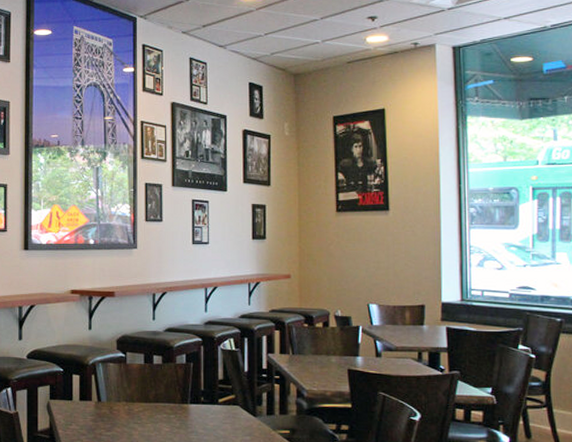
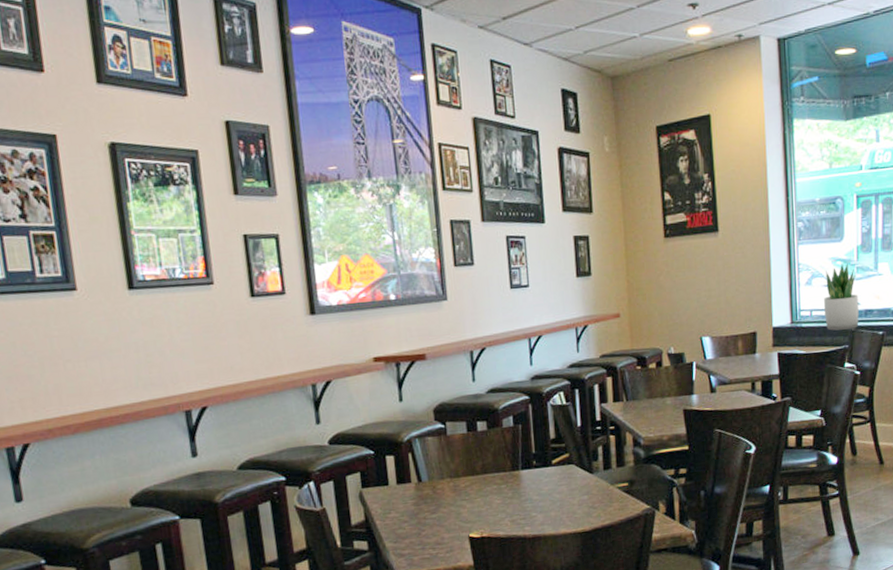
planter: none [495,250,534,314] -> present [823,263,859,331]

